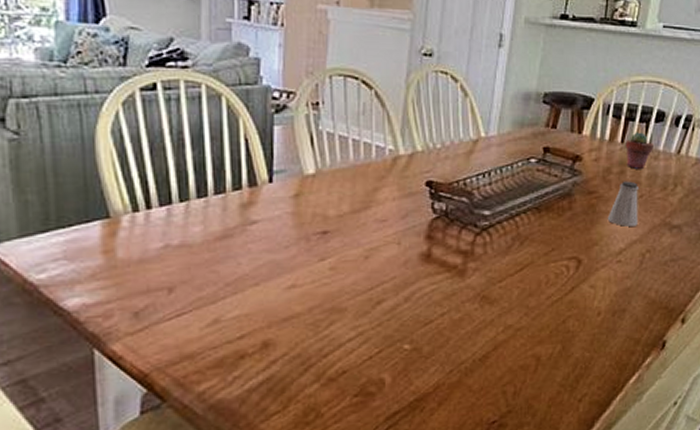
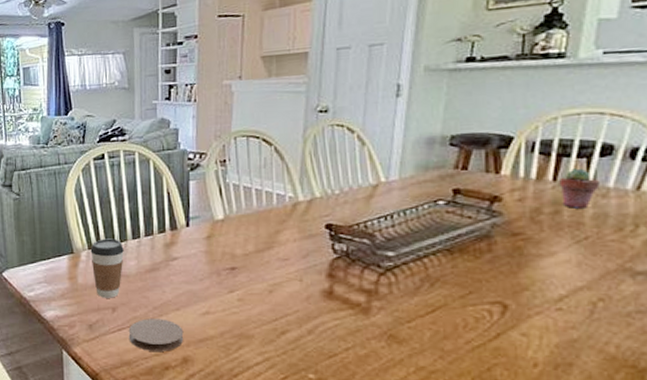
coffee cup: none [135,197,185,276] -> present [90,238,124,298]
coaster: none [191,297,264,339] -> present [128,318,184,352]
saltshaker: present [607,181,640,227] -> none [539,221,583,271]

